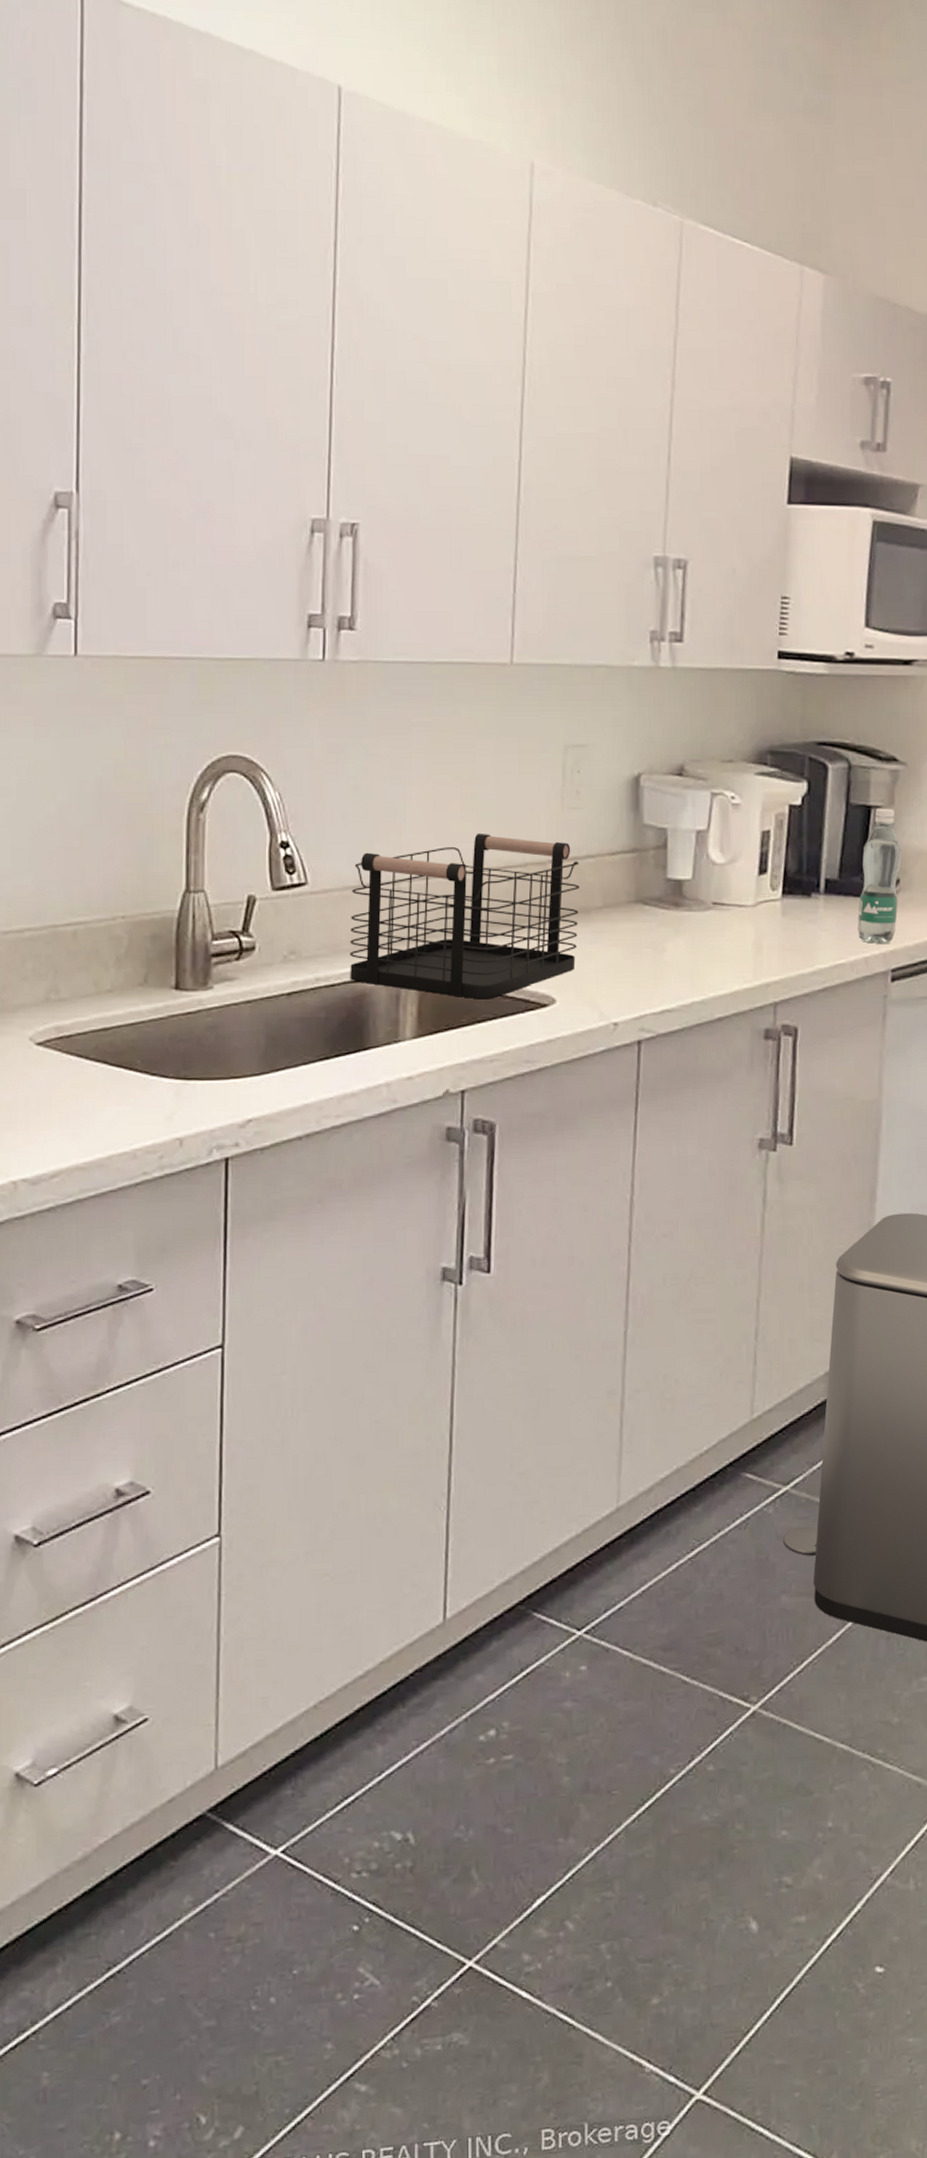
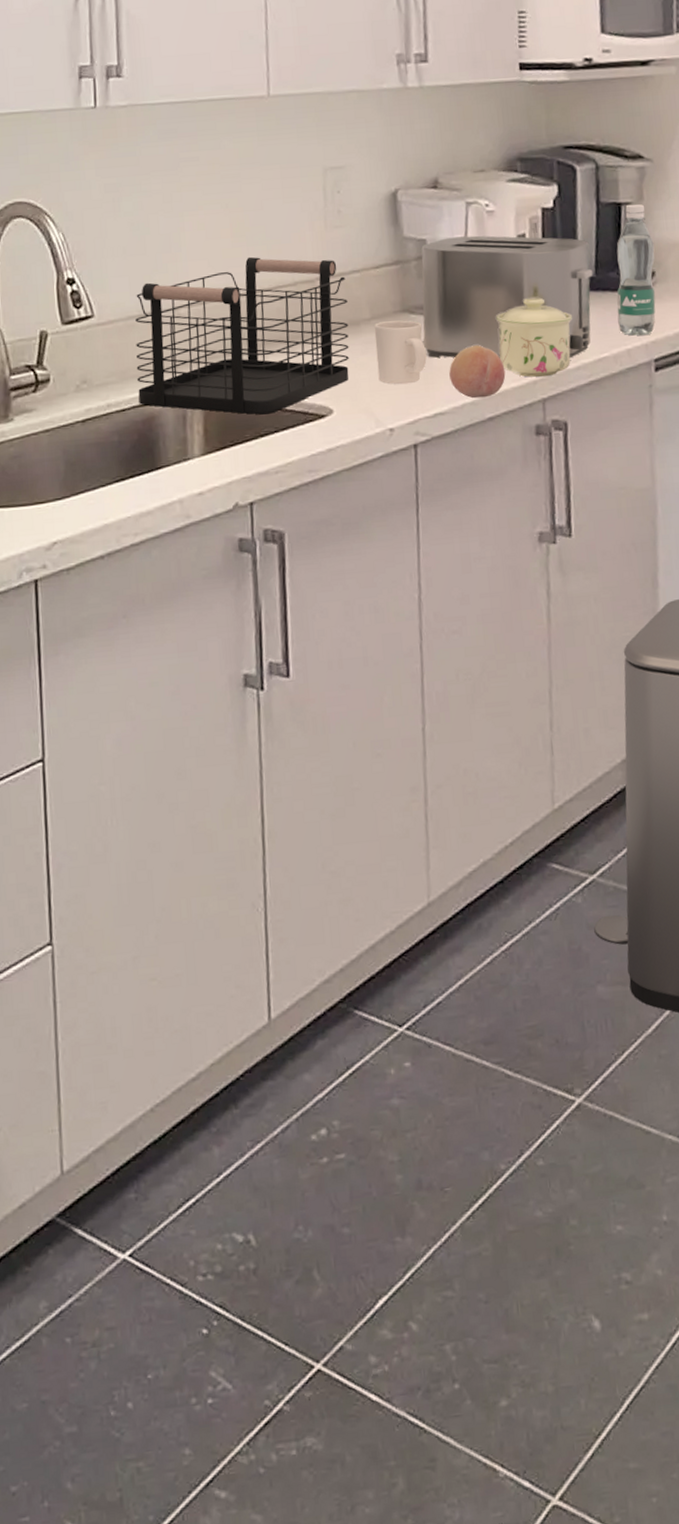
mug: none [605,911,658,978] -> present [374,320,427,385]
toaster: none [655,828,837,963] -> present [421,235,593,359]
fruit: none [680,942,738,997] -> present [449,345,506,399]
sugar bowl: none [732,896,812,980] -> present [495,297,573,377]

